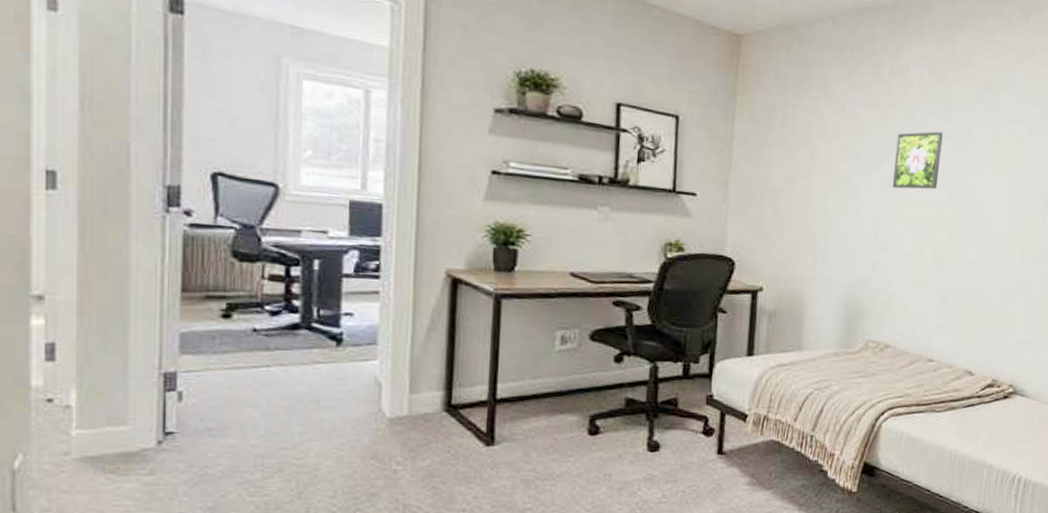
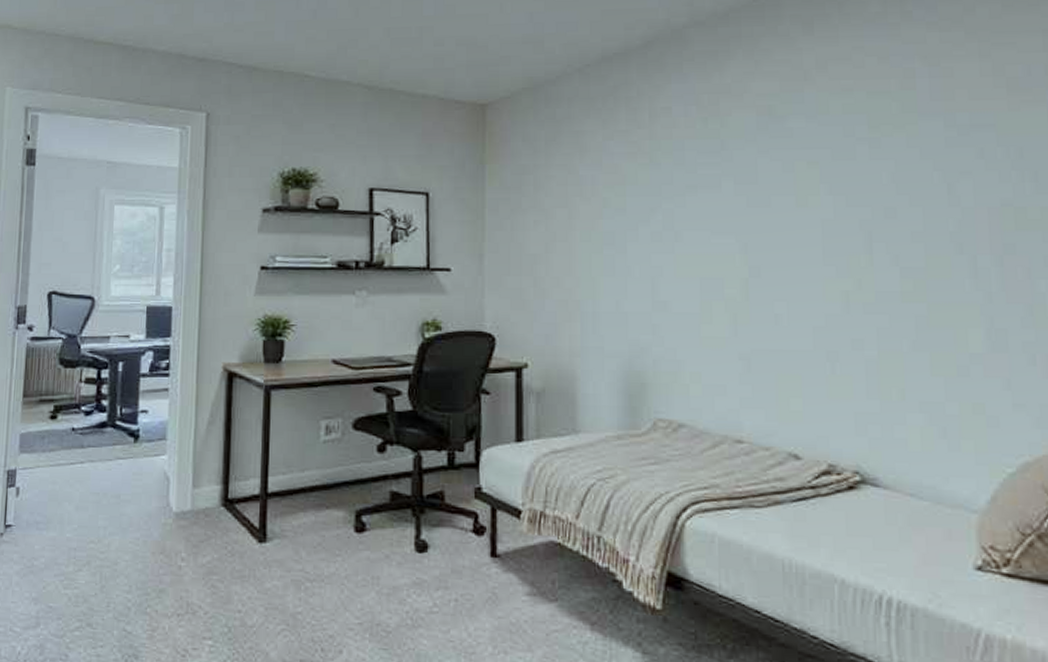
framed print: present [892,131,943,190] -> none [665,171,722,240]

